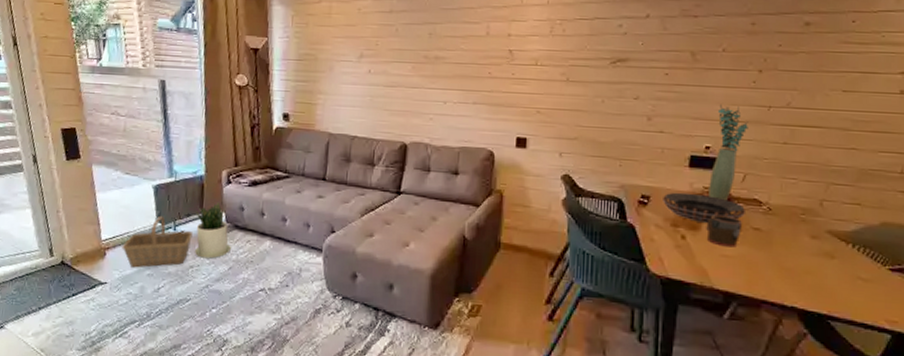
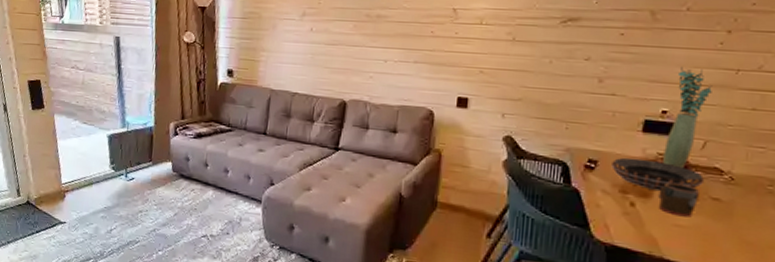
basket: present [122,215,193,268] -> none [79,163,142,210]
planter: present [194,203,231,259] -> none [143,153,177,205]

